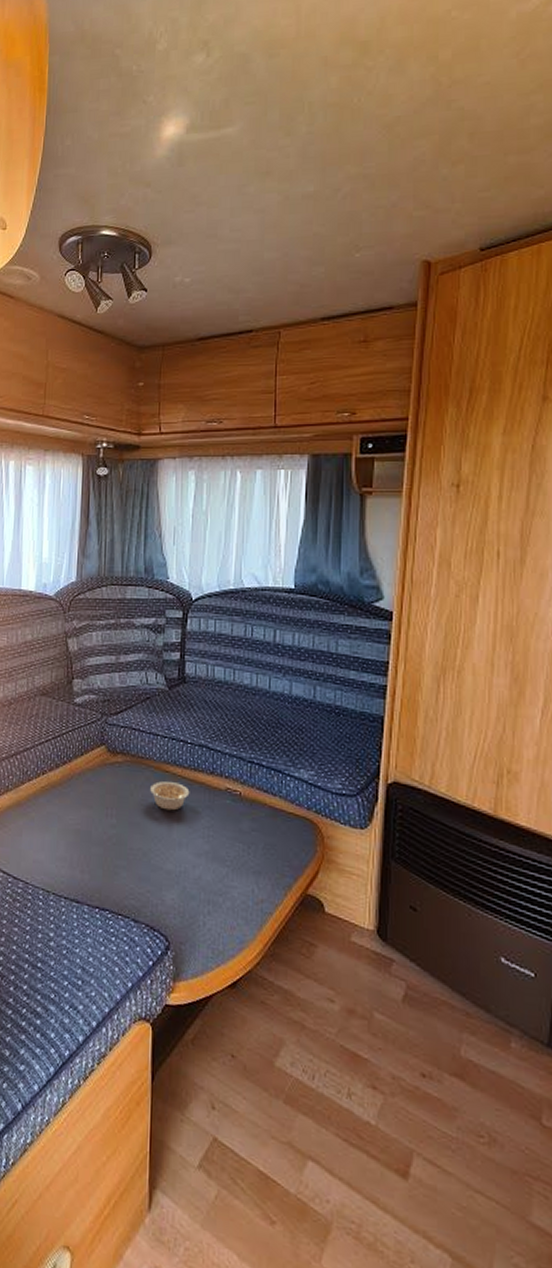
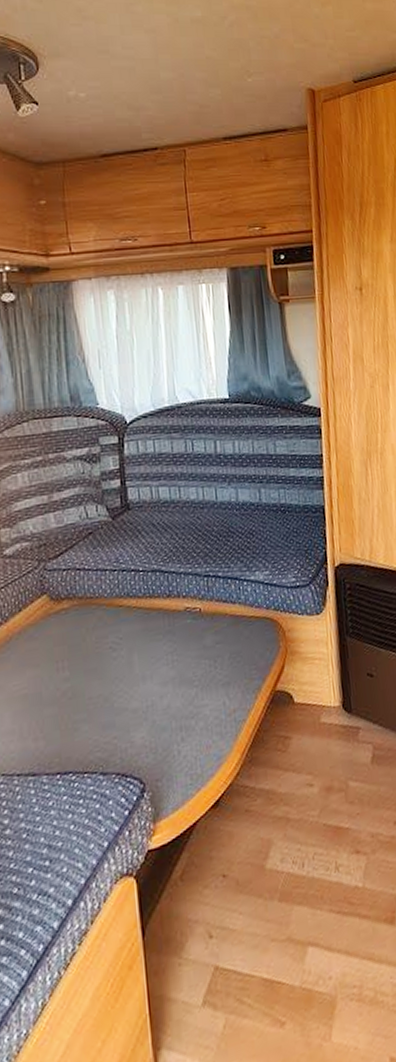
legume: present [150,781,190,811] -> none [104,615,148,647]

